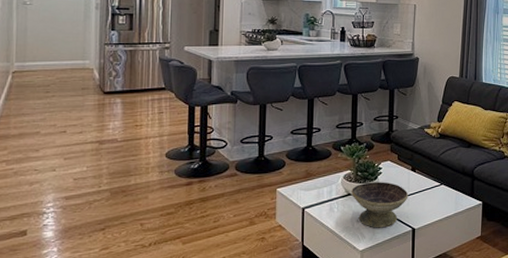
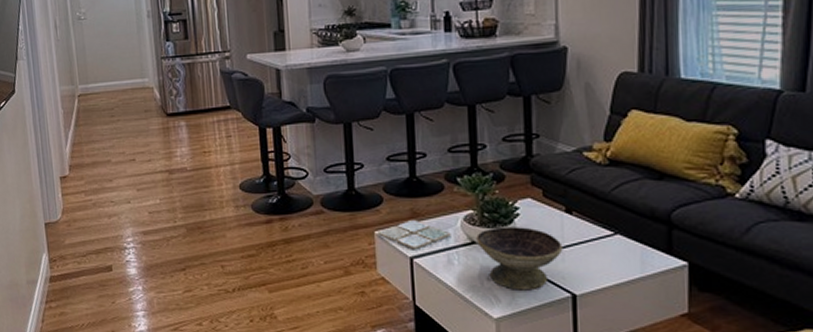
drink coaster: none [279,178,334,202] -> present [377,219,451,250]

